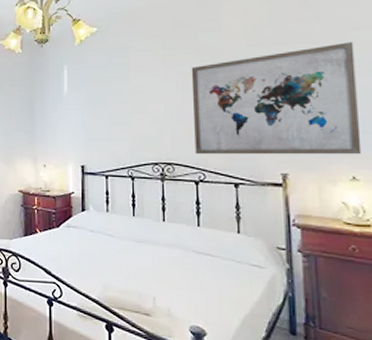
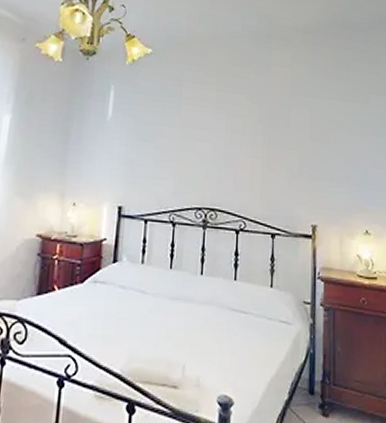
wall art: present [191,42,362,155] -> none [238,104,374,210]

